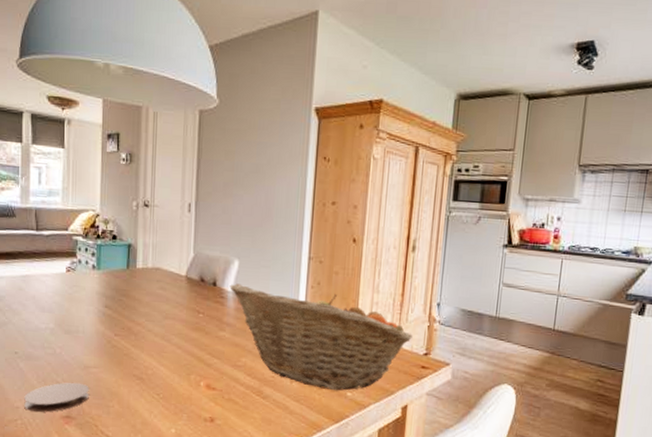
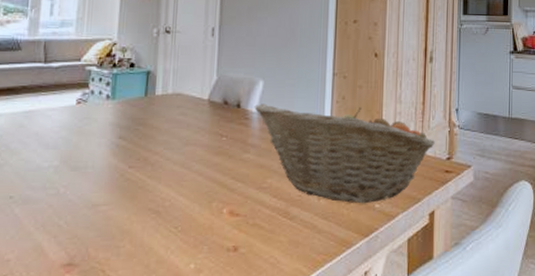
coaster: present [24,382,89,413] -> none [16,224,97,263]

